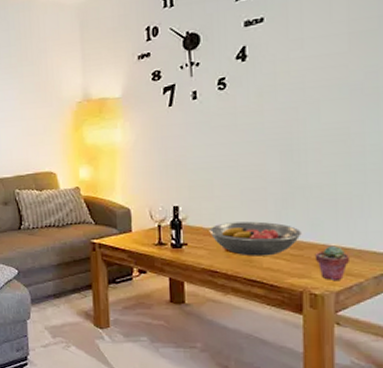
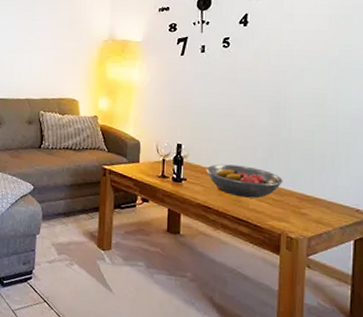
potted succulent: present [314,245,351,280] -> none [292,195,322,227]

